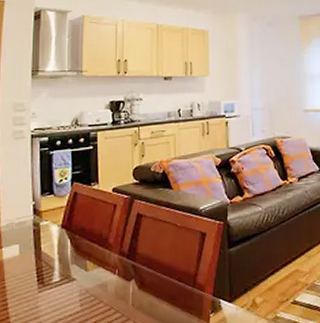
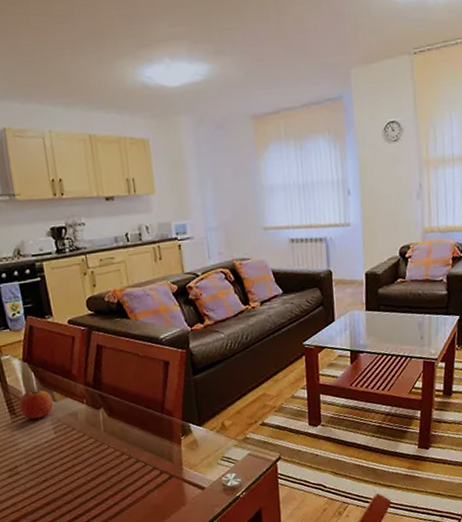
fruit: none [49,258,84,290] -> present [19,390,53,420]

